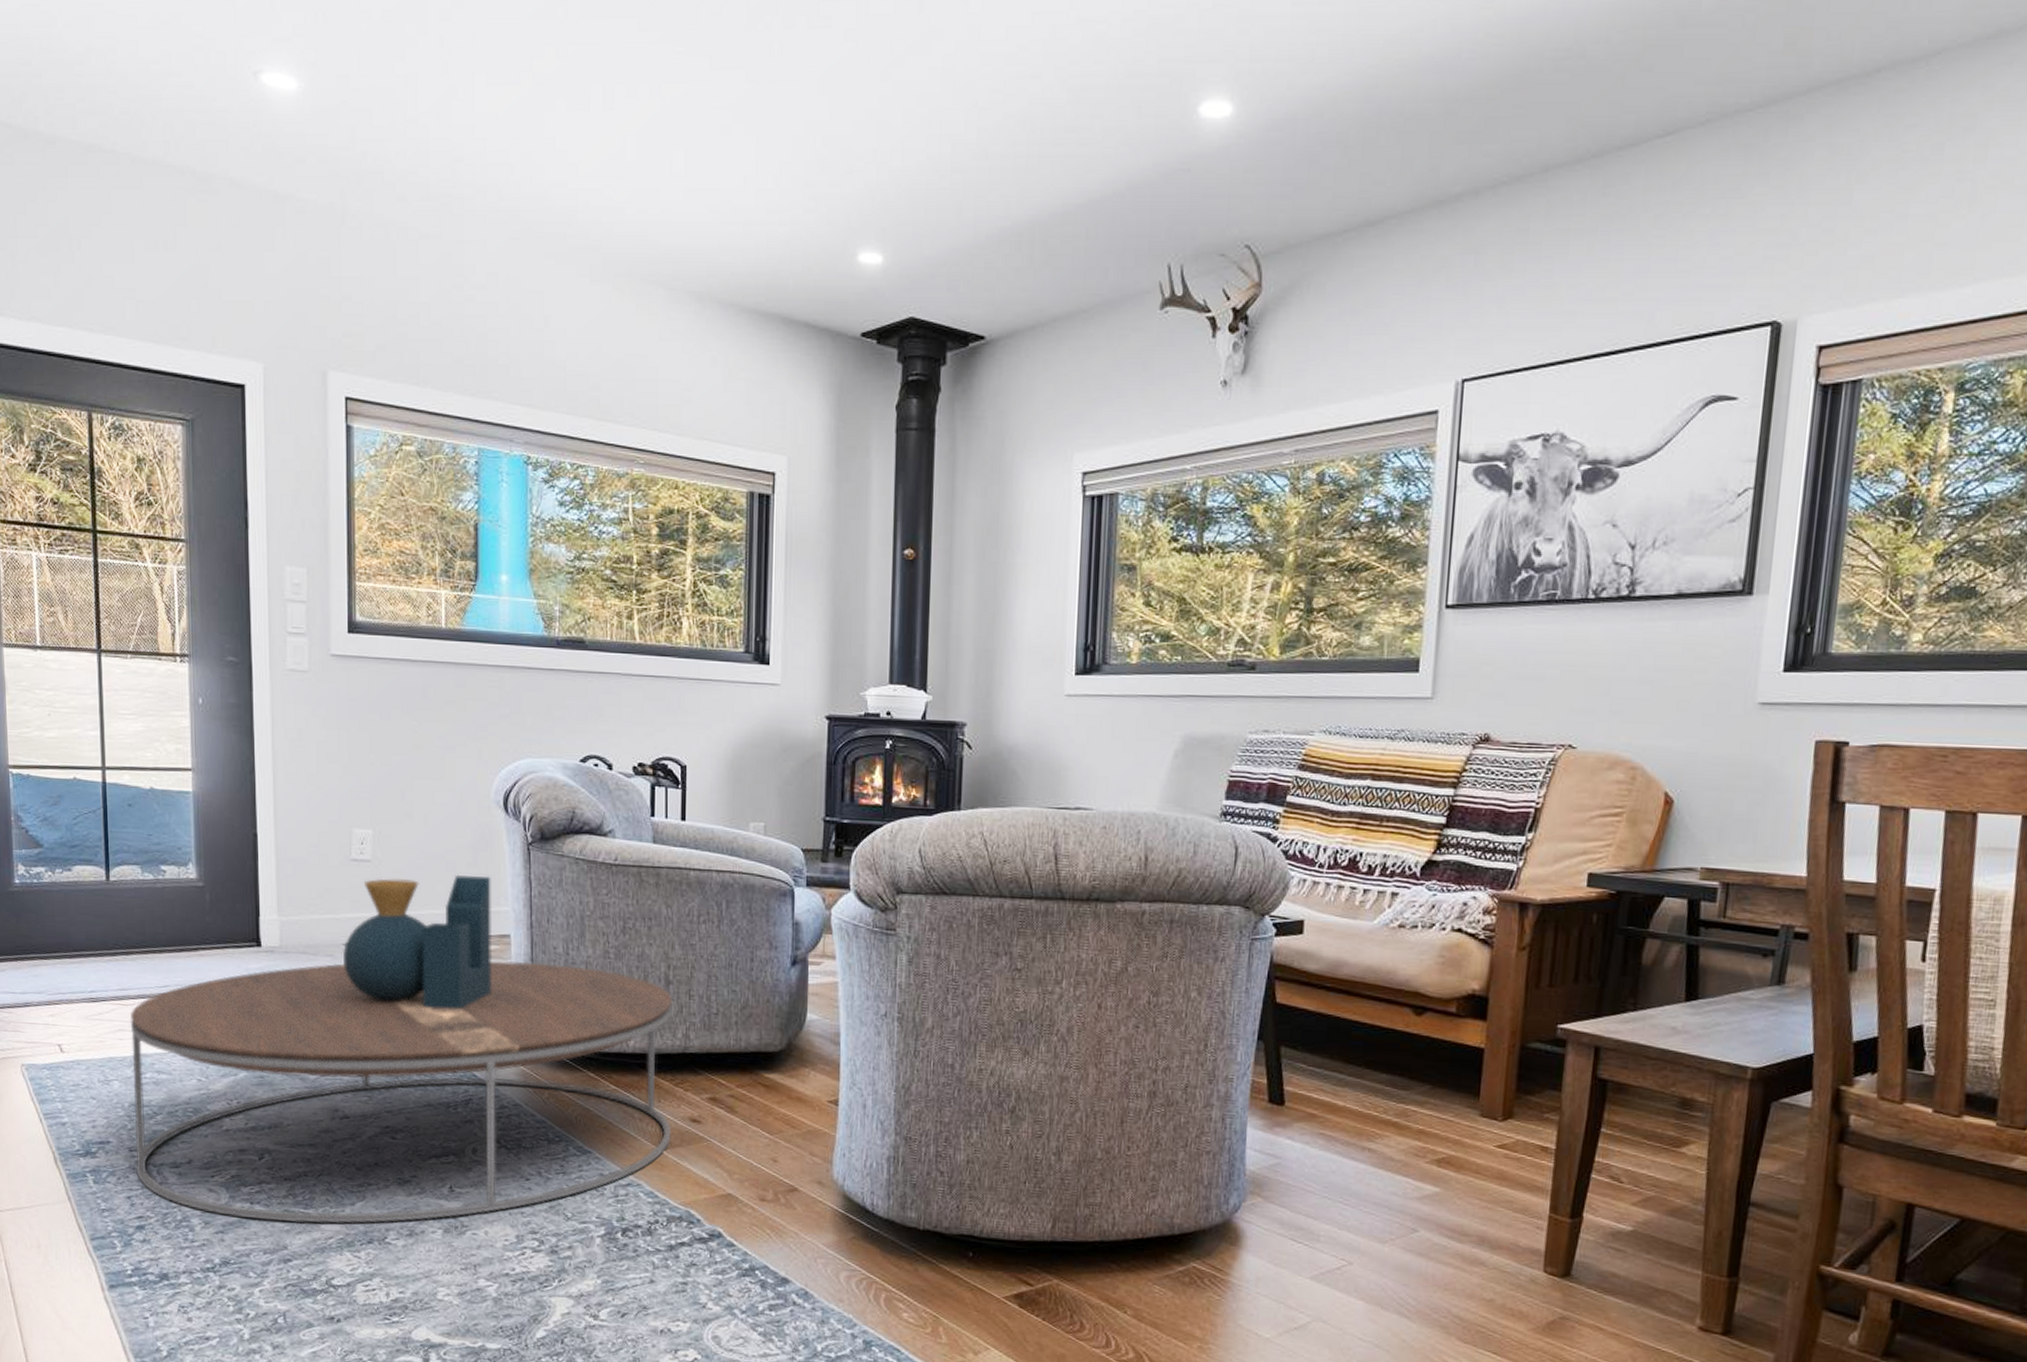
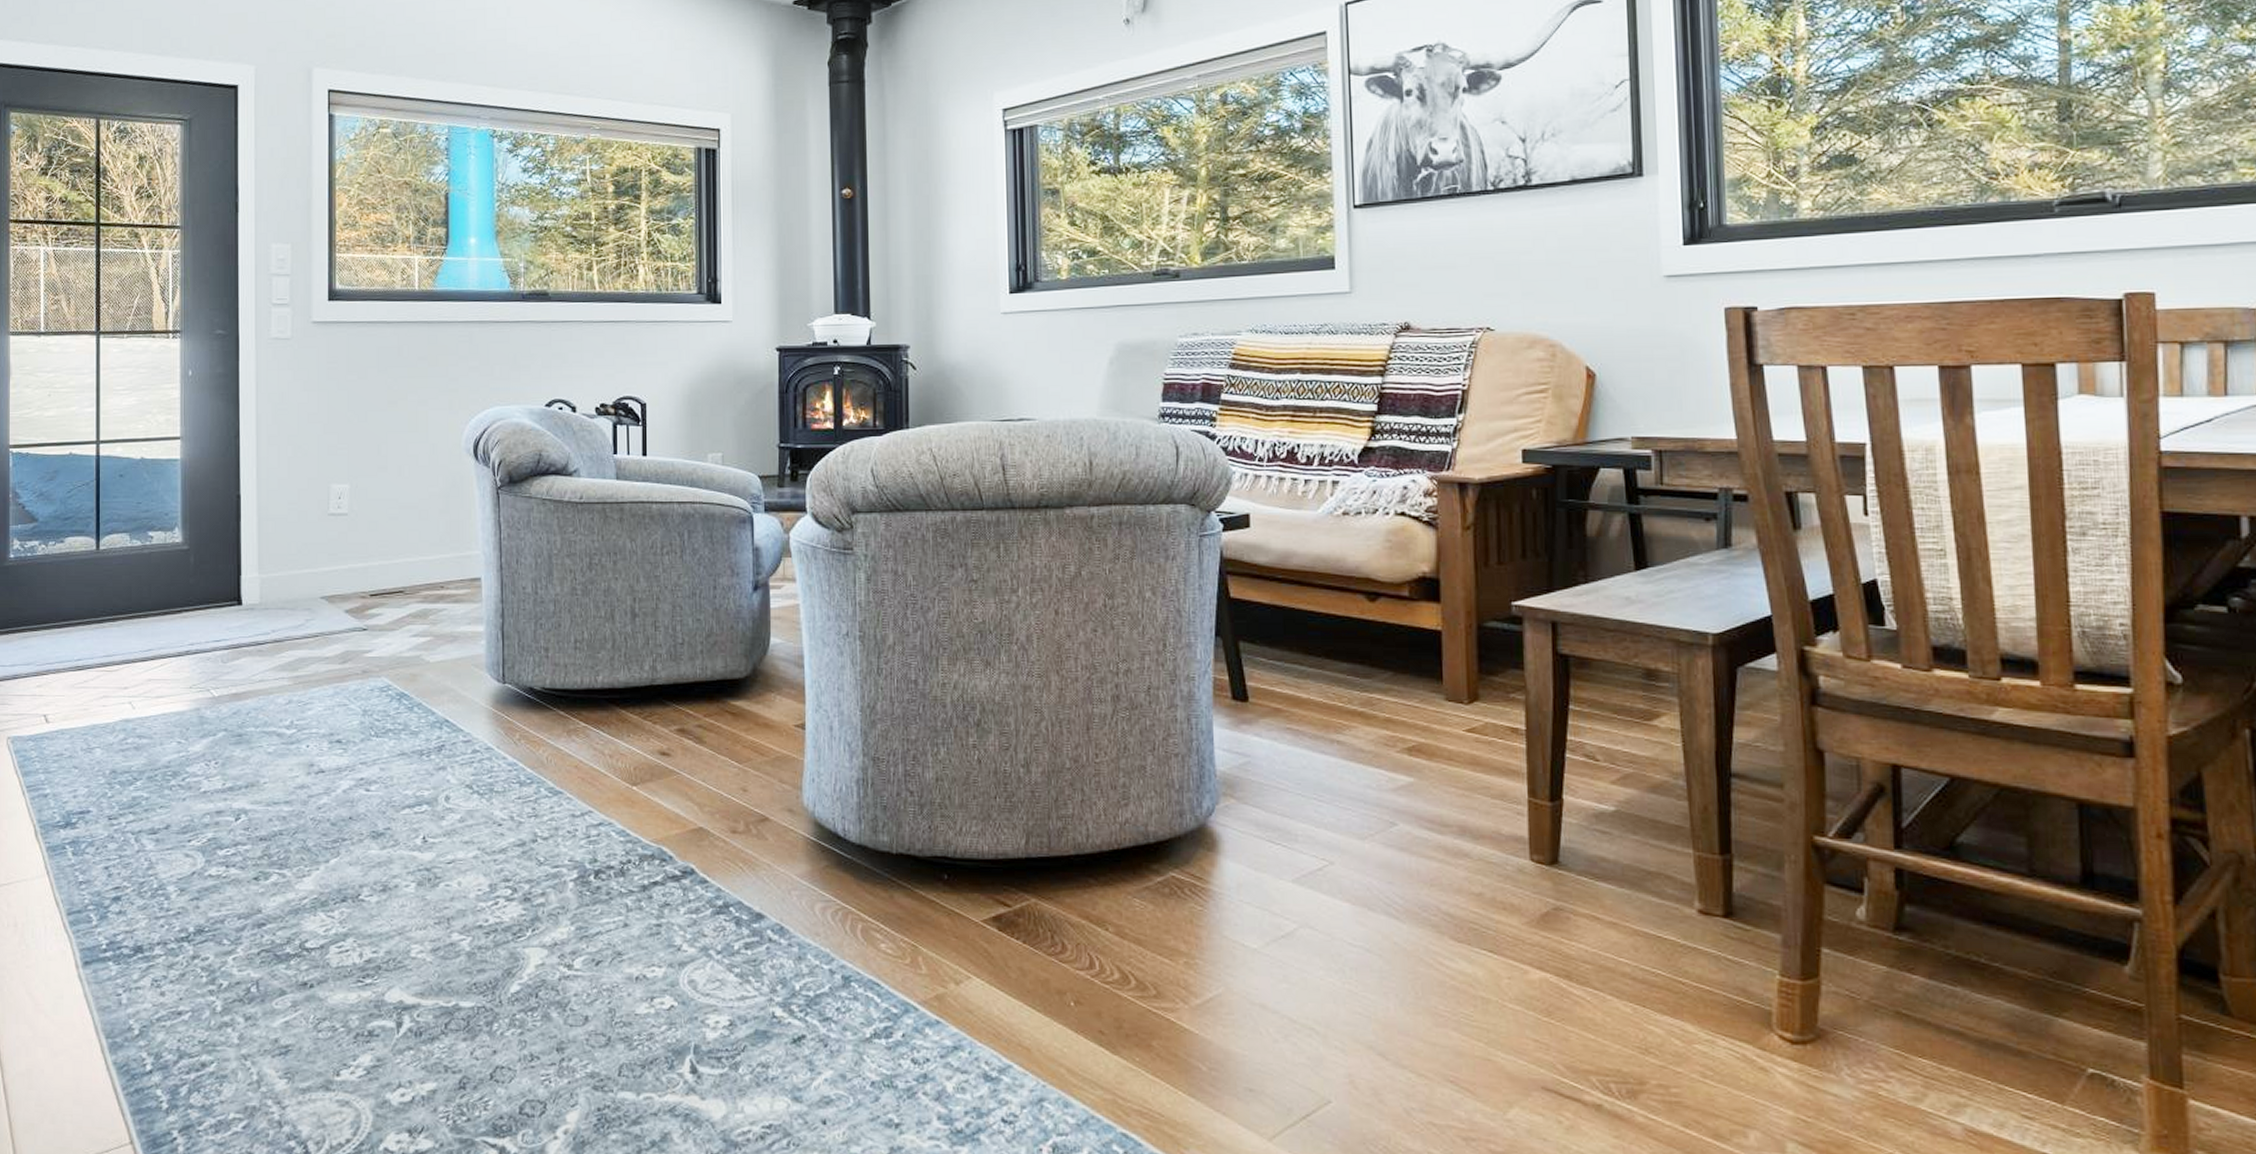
coffee table: present [130,874,673,1223] -> none [114,522,642,885]

